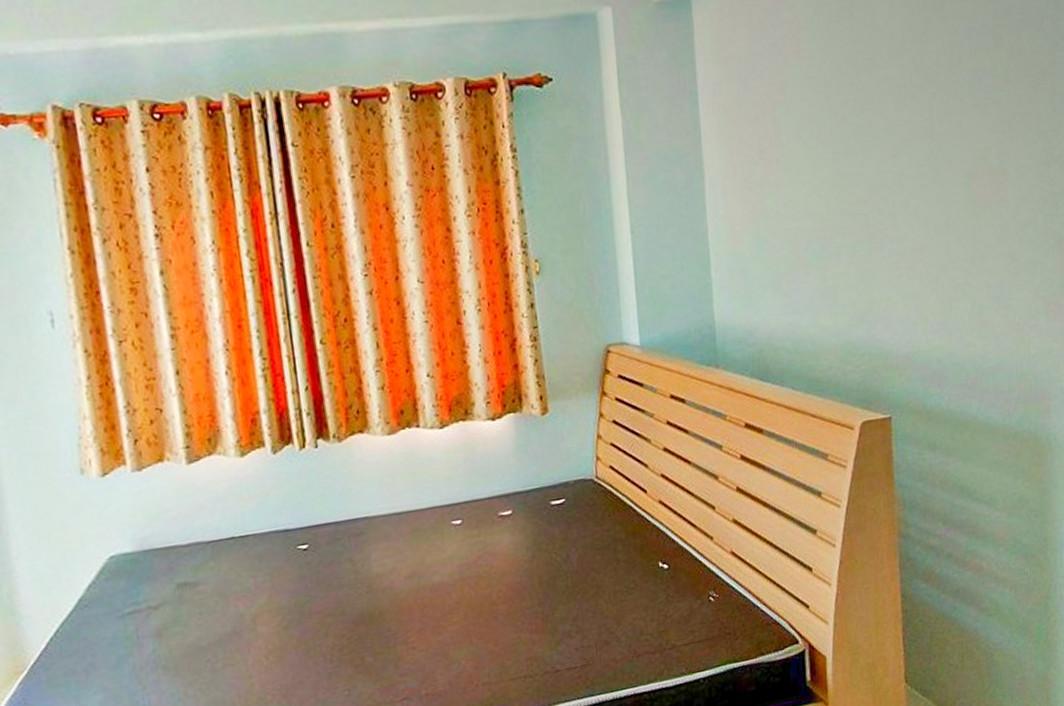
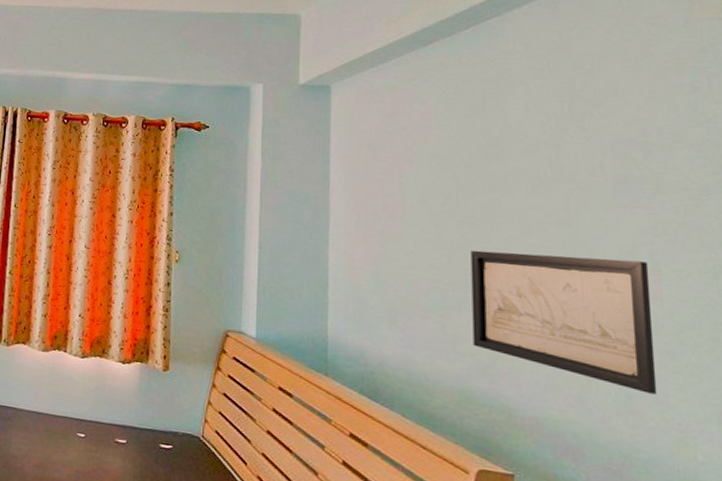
wall art: none [846,163,1003,302] -> present [470,250,658,395]

